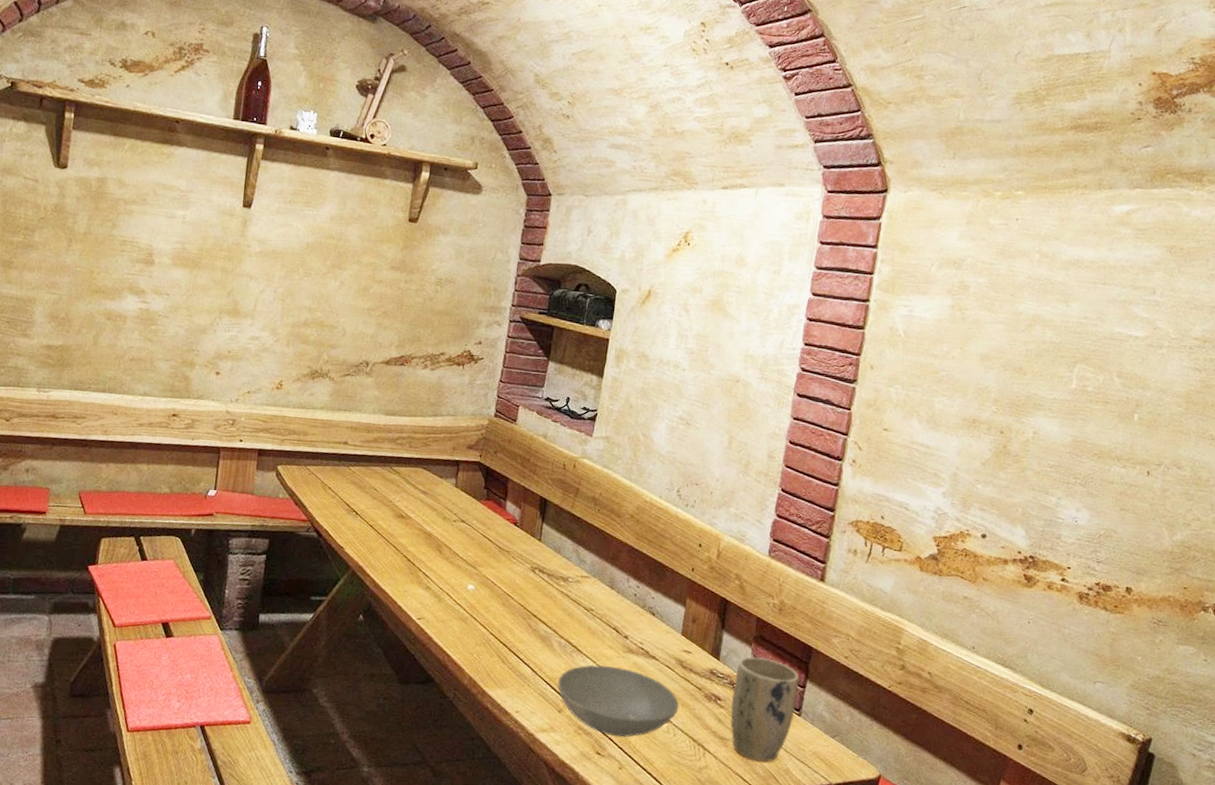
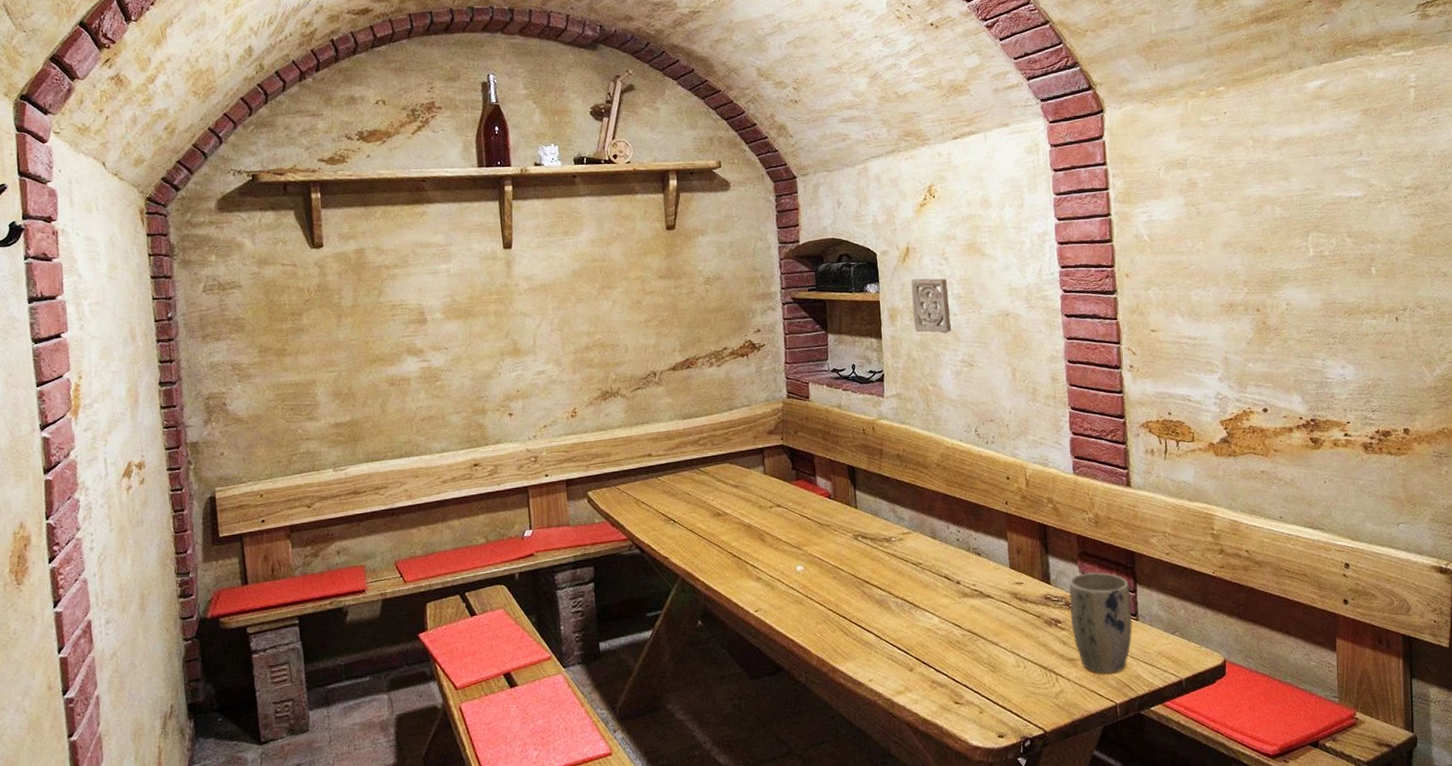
bowl: present [558,665,679,737] -> none [903,613,1023,682]
wall ornament: none [638,324,683,387] -> present [911,278,951,334]

